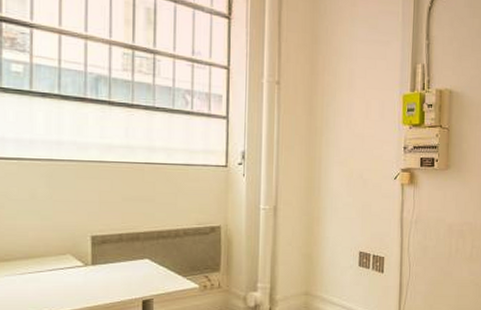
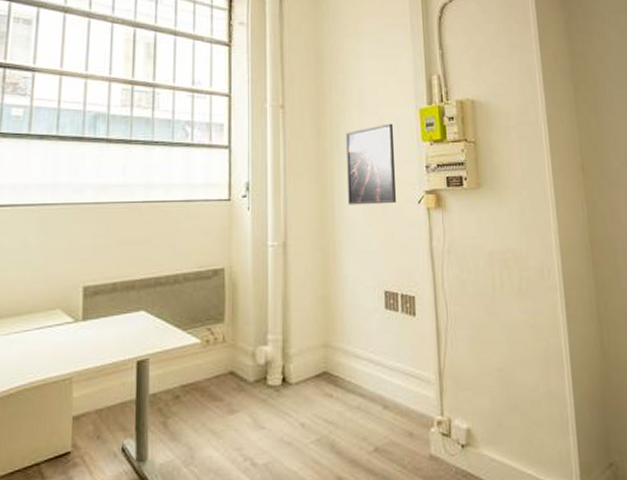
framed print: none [334,106,379,179] -> present [346,123,396,205]

